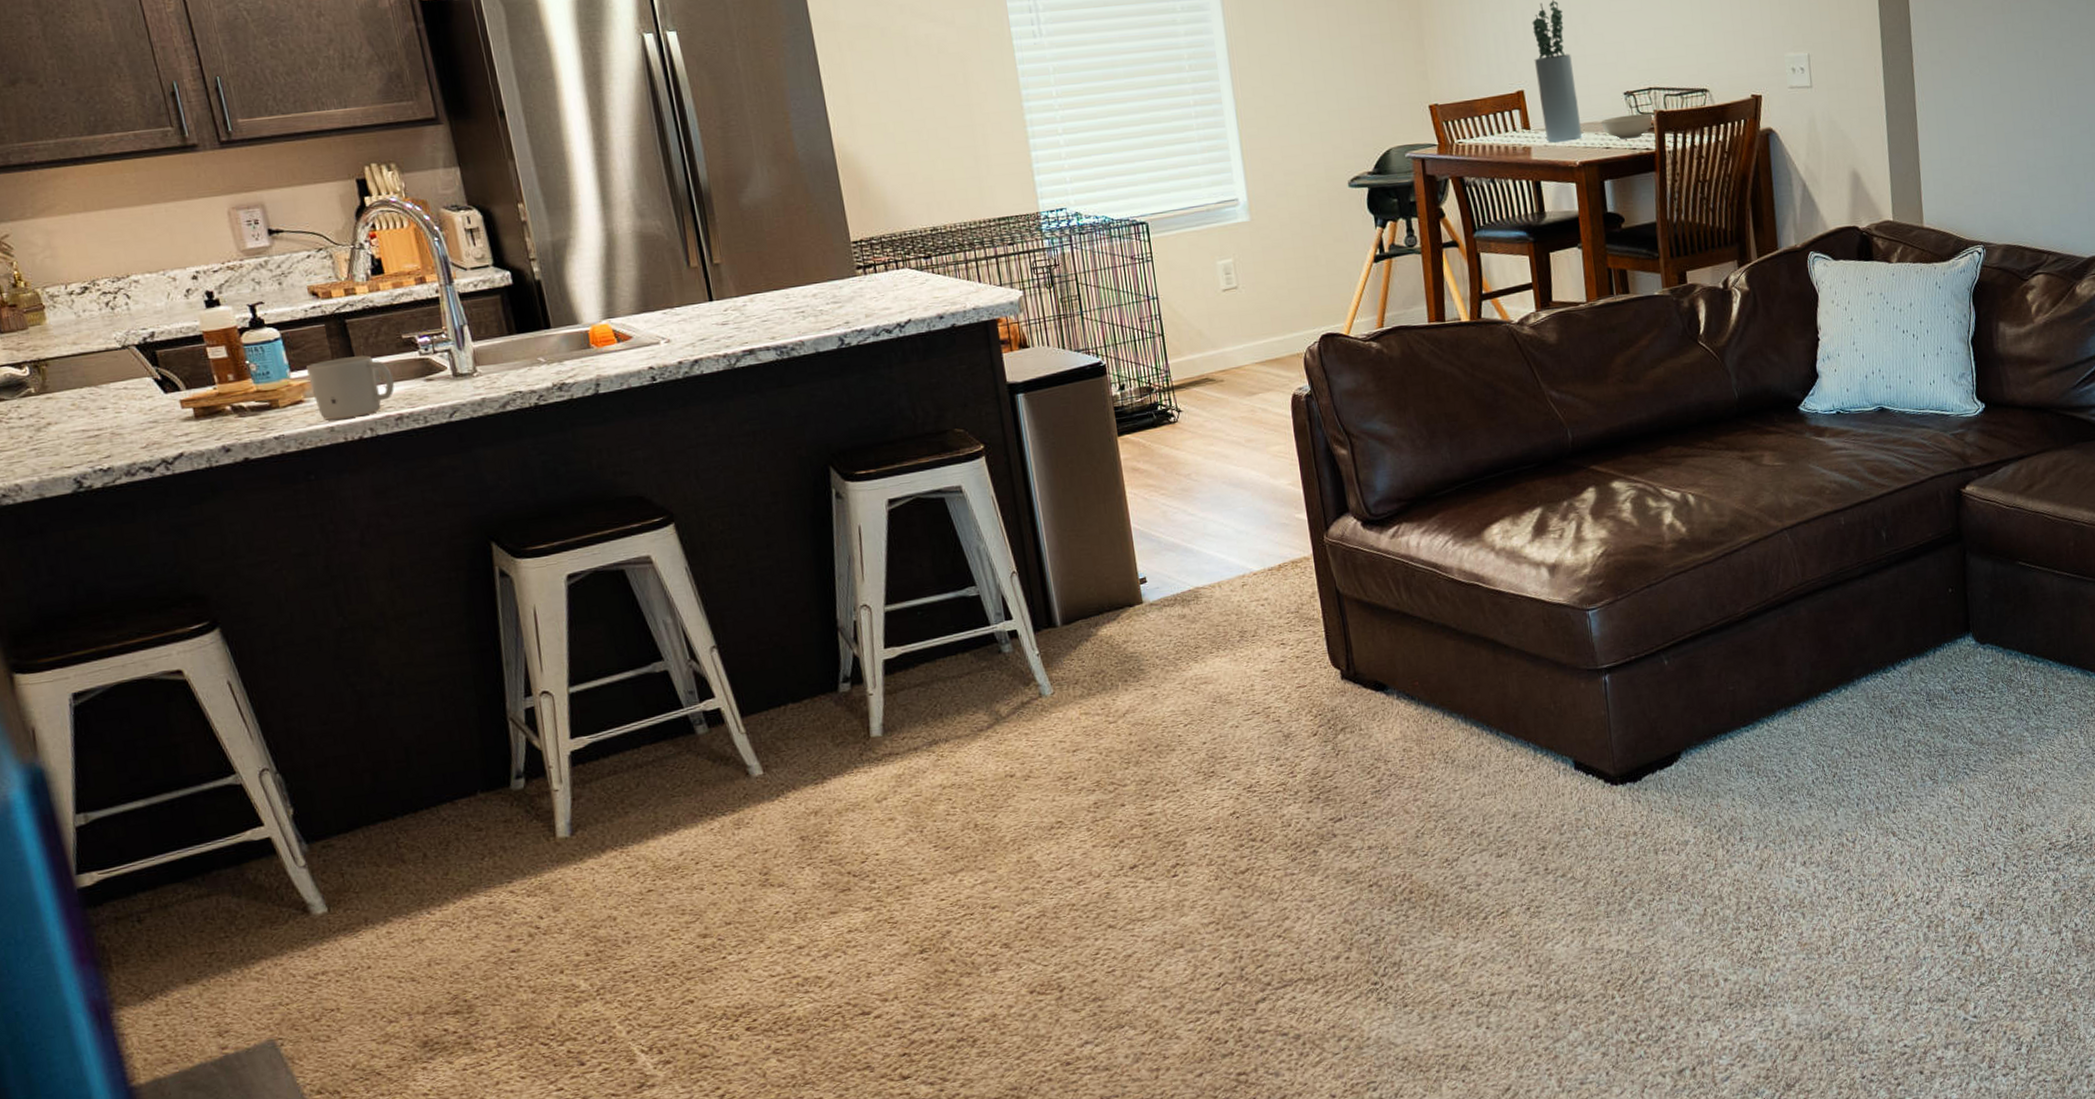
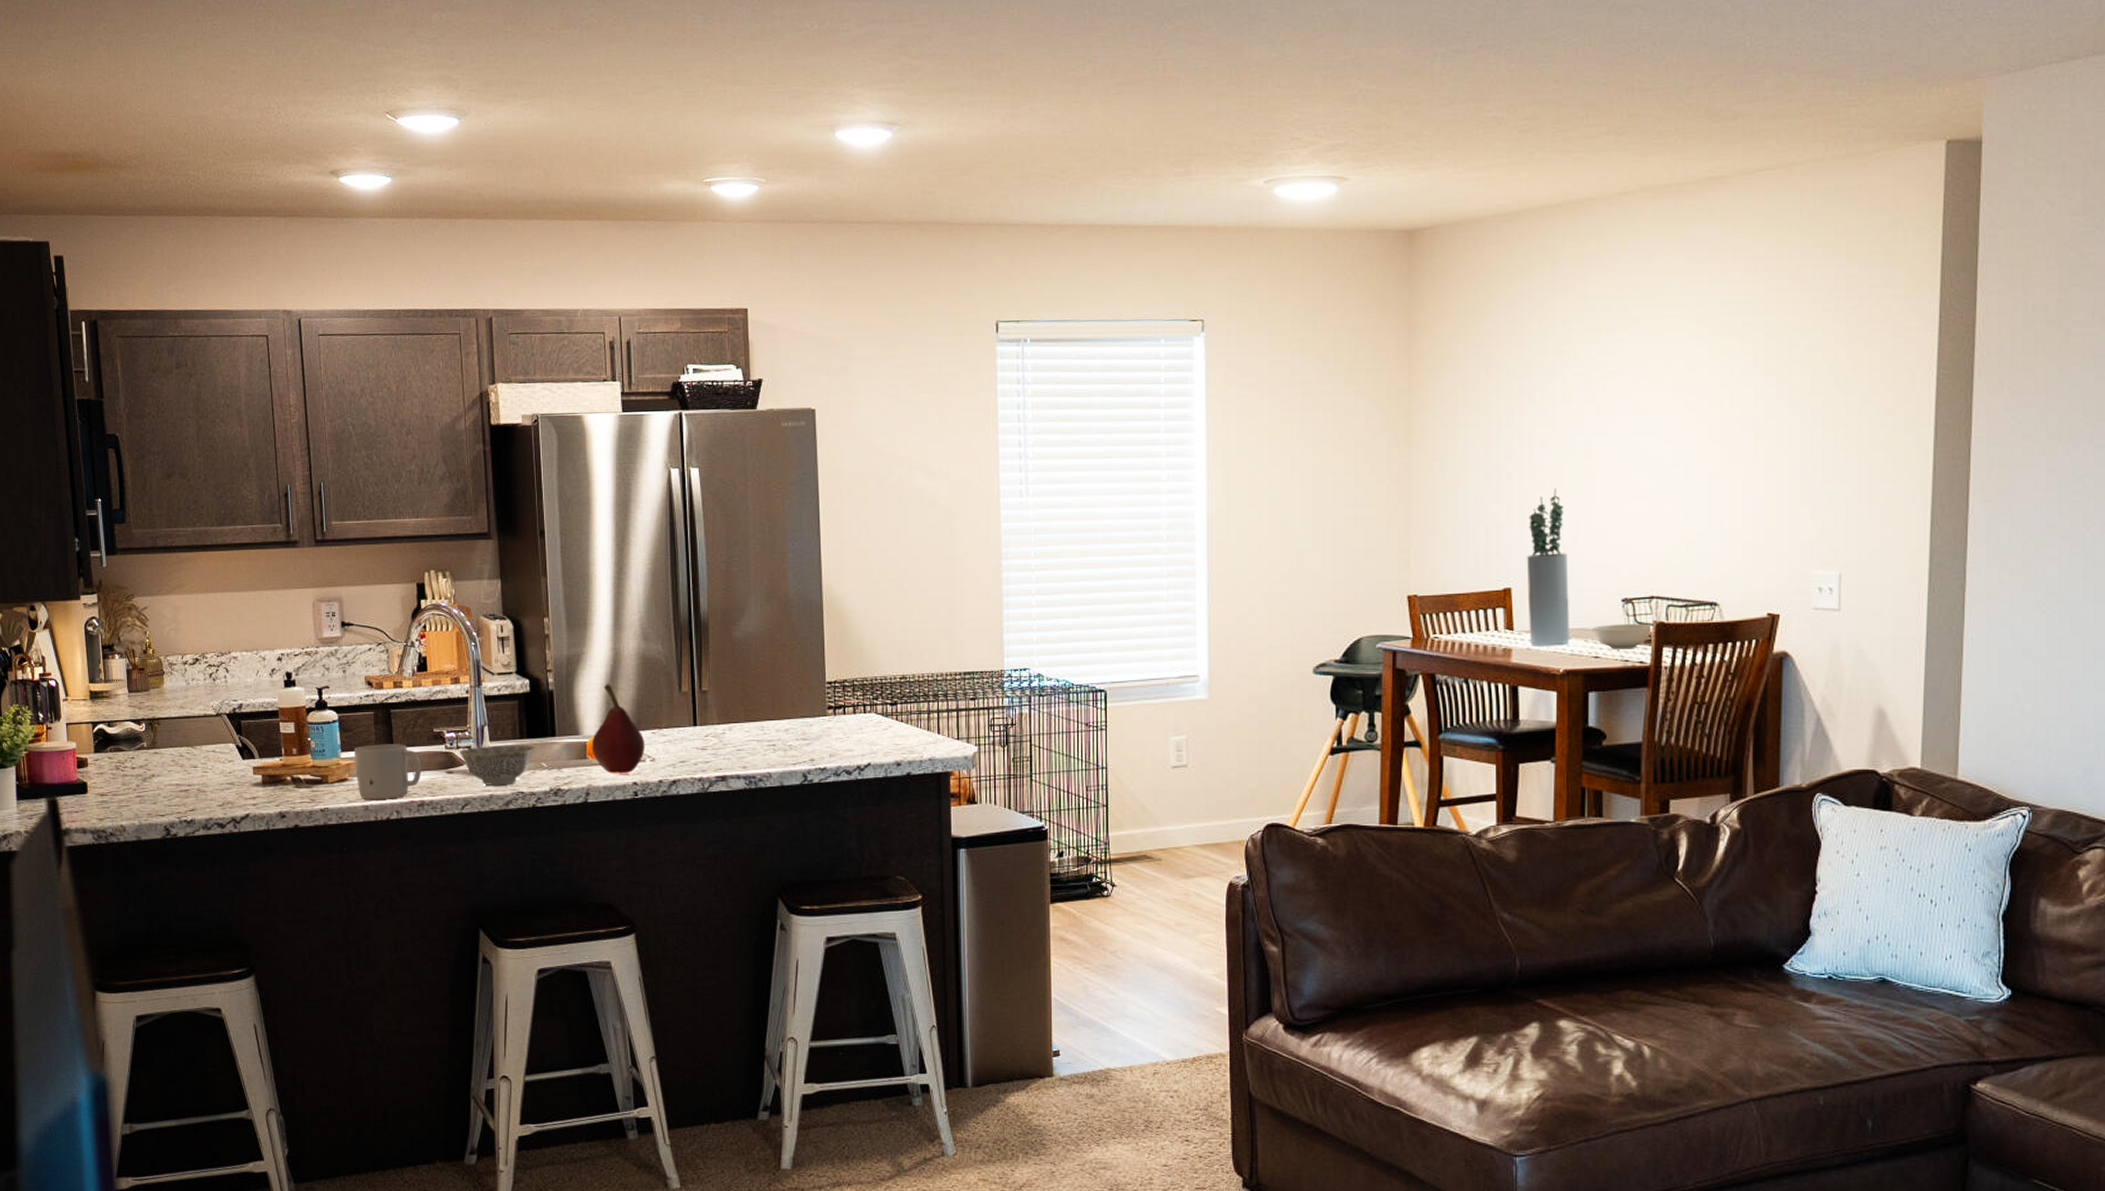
bowl: none [437,341,528,389] -> present [459,745,535,786]
fruit: none [593,266,658,361] -> present [591,683,645,774]

